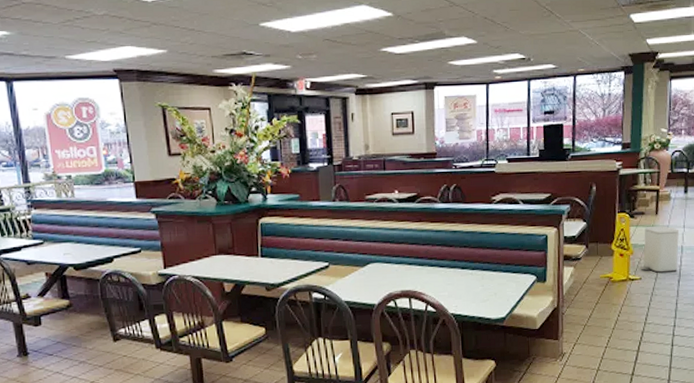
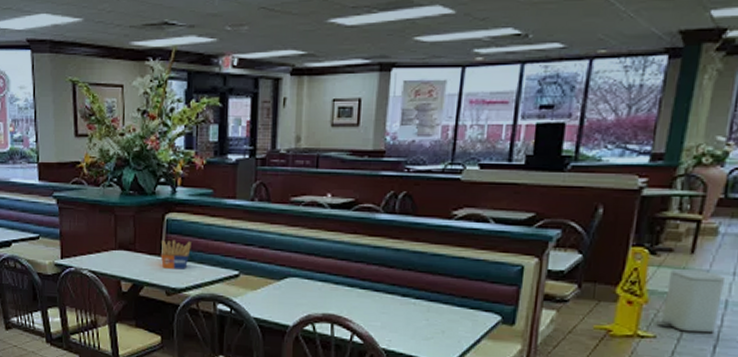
french fries: none [258,241,285,267] -> present [160,240,191,270]

